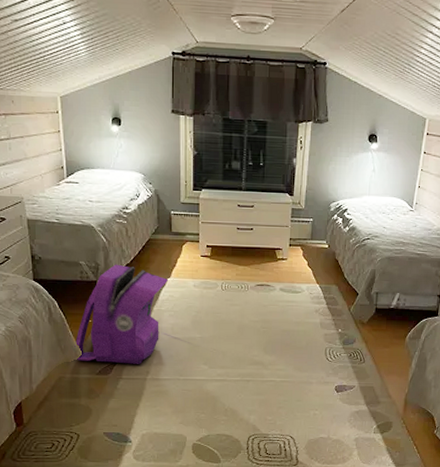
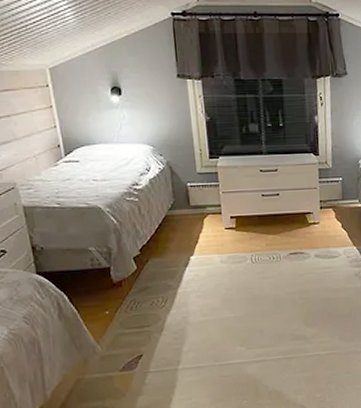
backpack: present [74,264,169,364] -> none [91,246,192,358]

